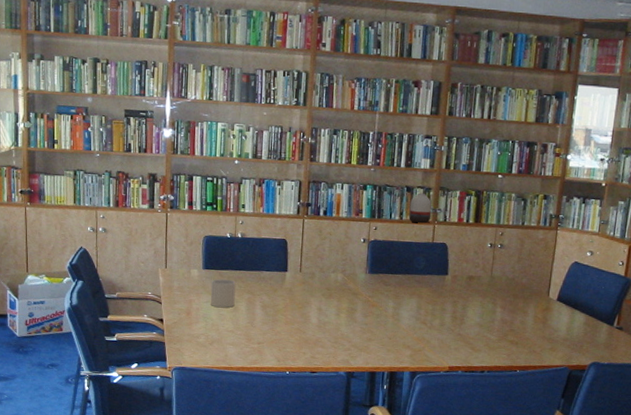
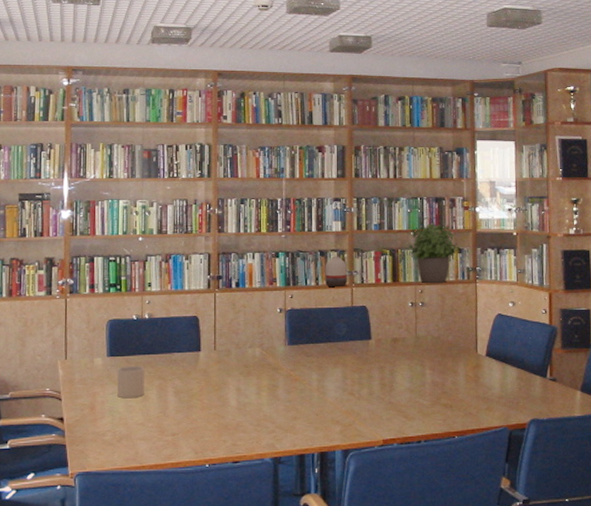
potted plant: none [494,166,546,228] -> present [409,222,460,284]

